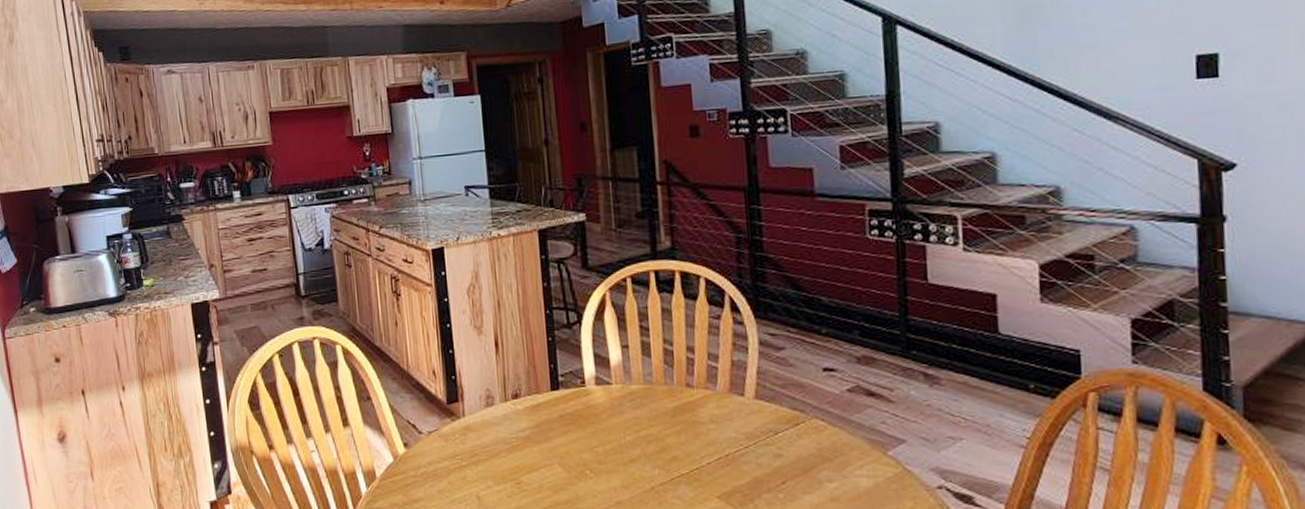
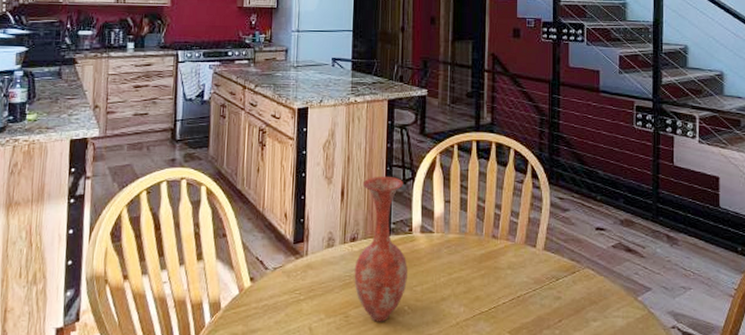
vase: none [519,320,586,489] -> present [354,176,408,322]

